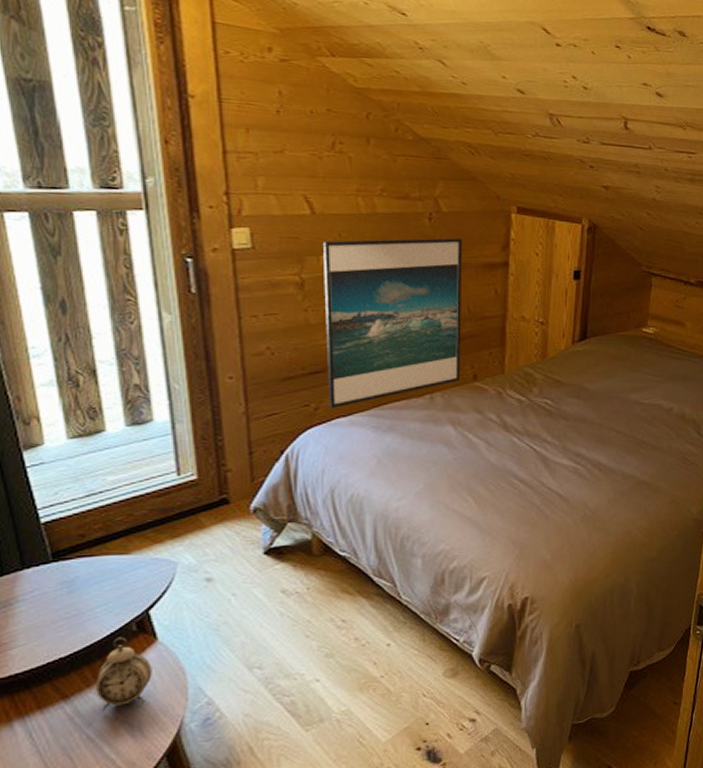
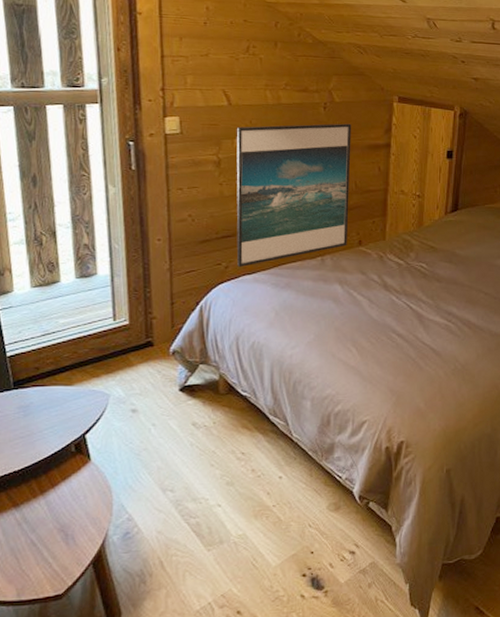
alarm clock: present [94,637,152,711] -> none [39,456,85,519]

